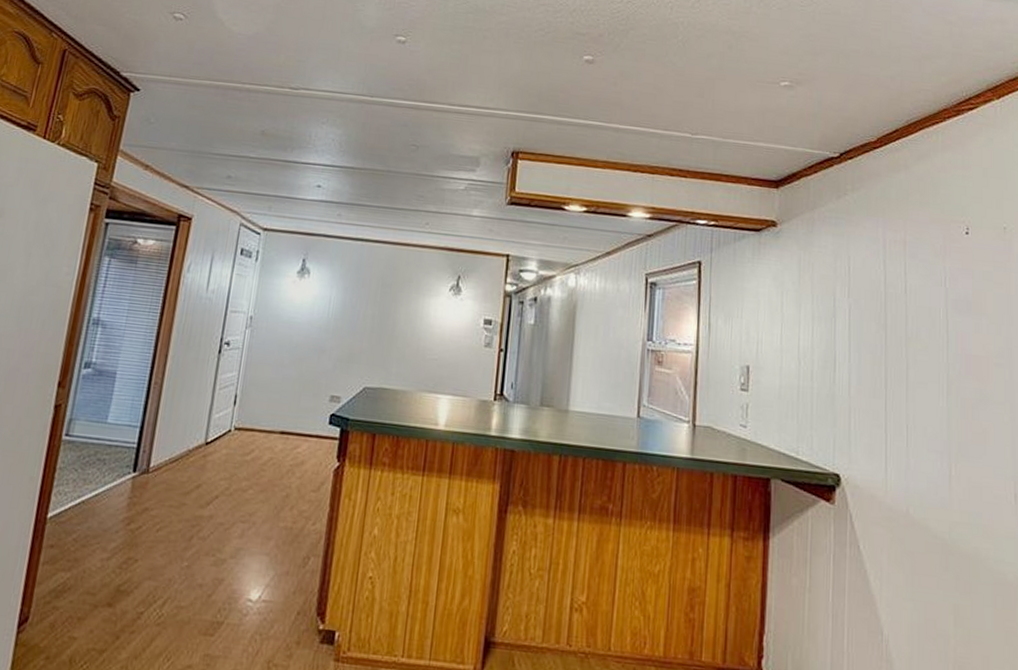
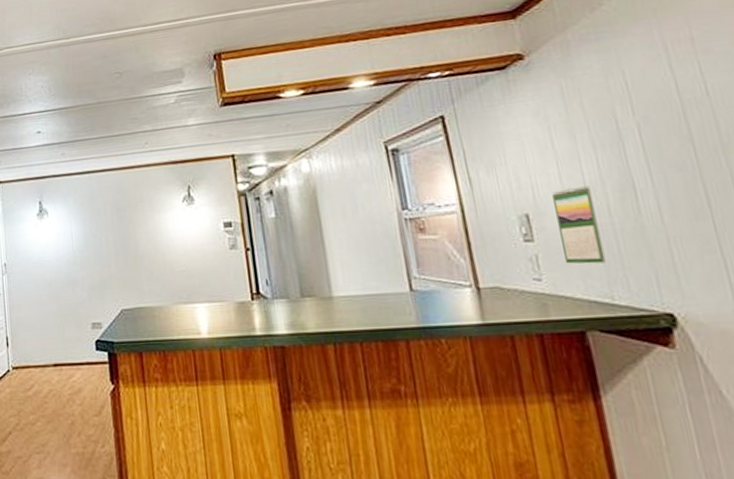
calendar: none [769,349,802,421] -> present [552,186,607,264]

